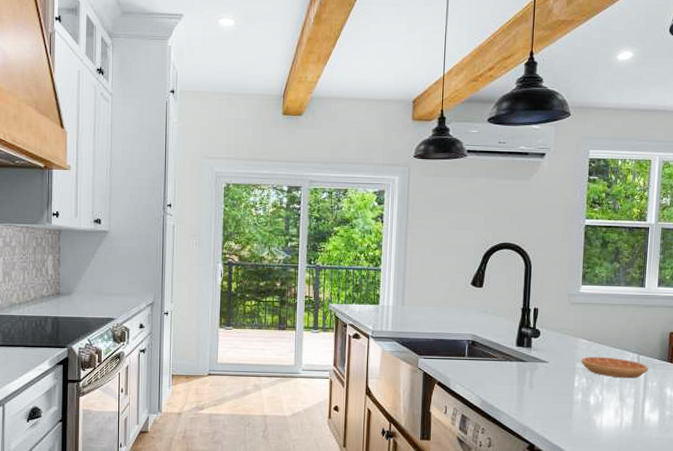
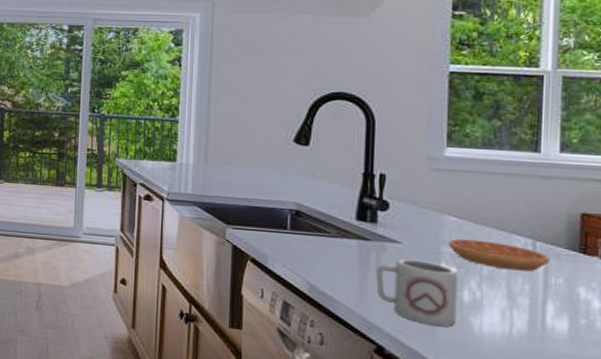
cup: none [530,374,587,425] -> present [376,258,458,327]

